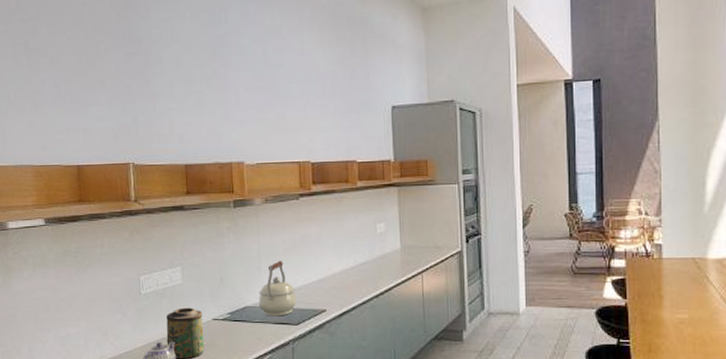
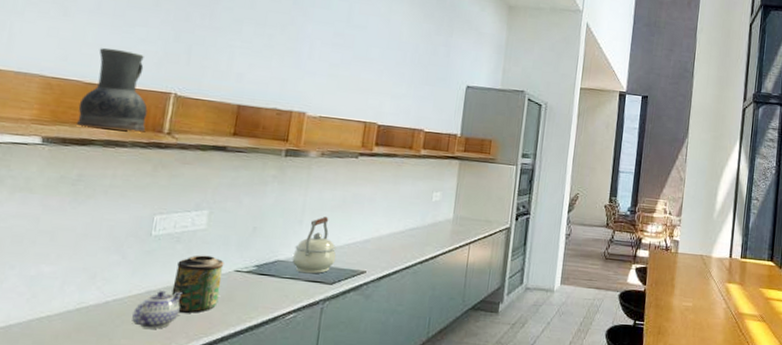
vase: none [63,130,117,206] -> present [77,47,148,132]

